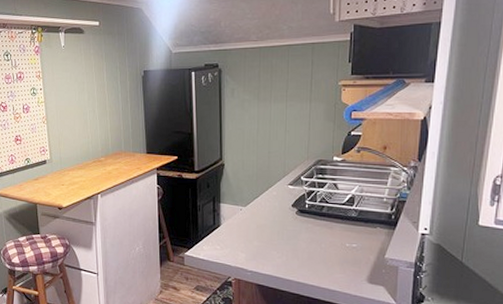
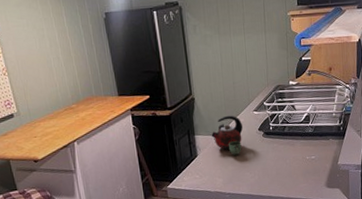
kettle: none [238,186,274,231] -> present [211,115,243,156]

